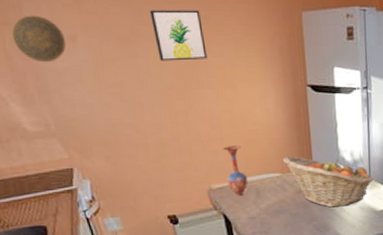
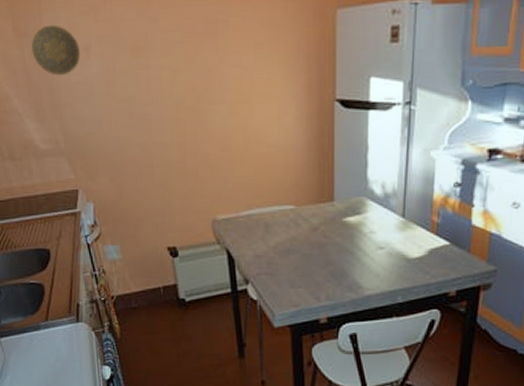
wall art: present [150,10,207,61] -> none [166,12,223,73]
vase: present [223,145,248,195] -> none [232,171,257,229]
fruit basket: present [283,156,373,208] -> none [299,186,408,251]

